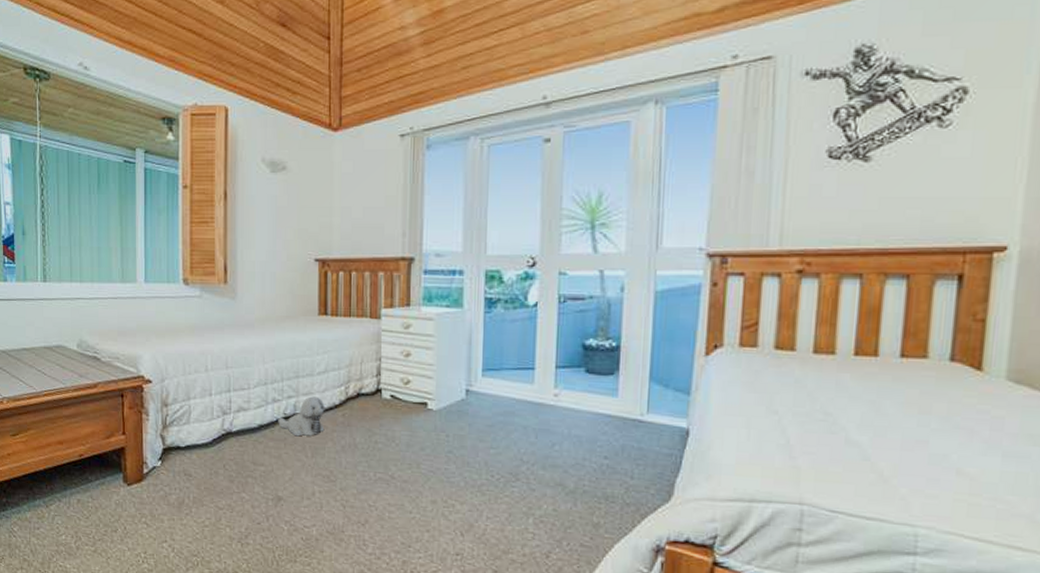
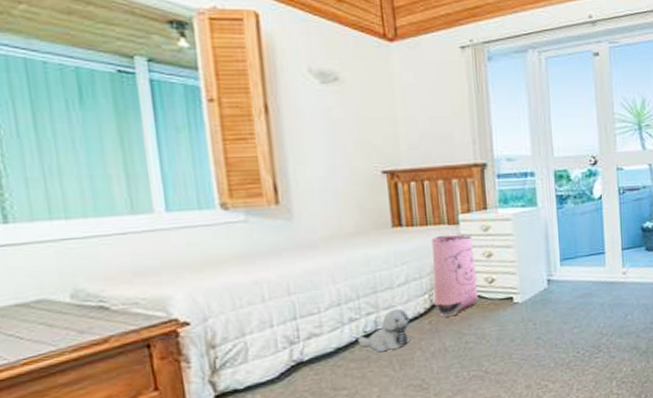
bag: none [349,328,393,413] -> present [432,234,479,318]

